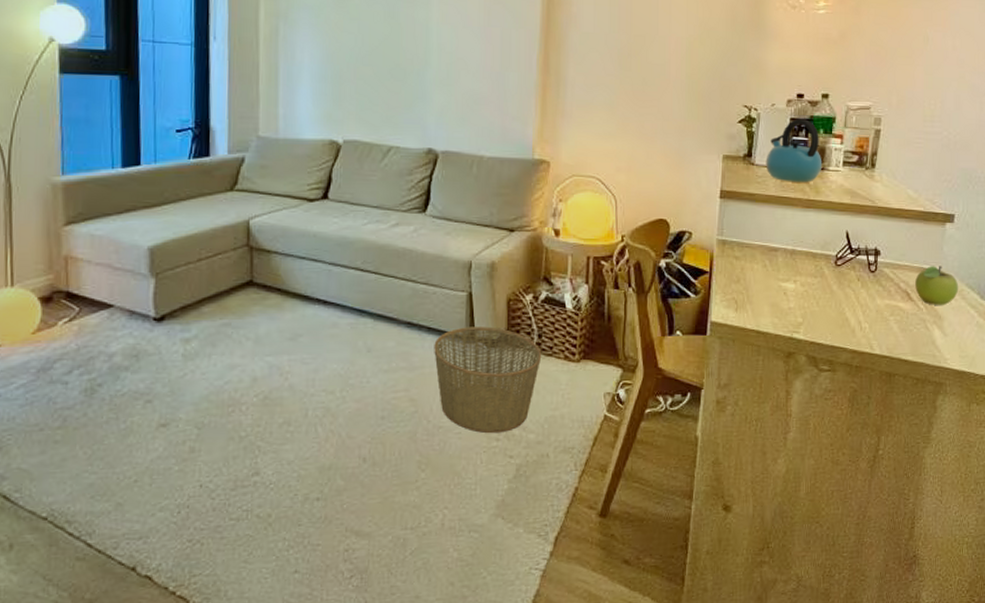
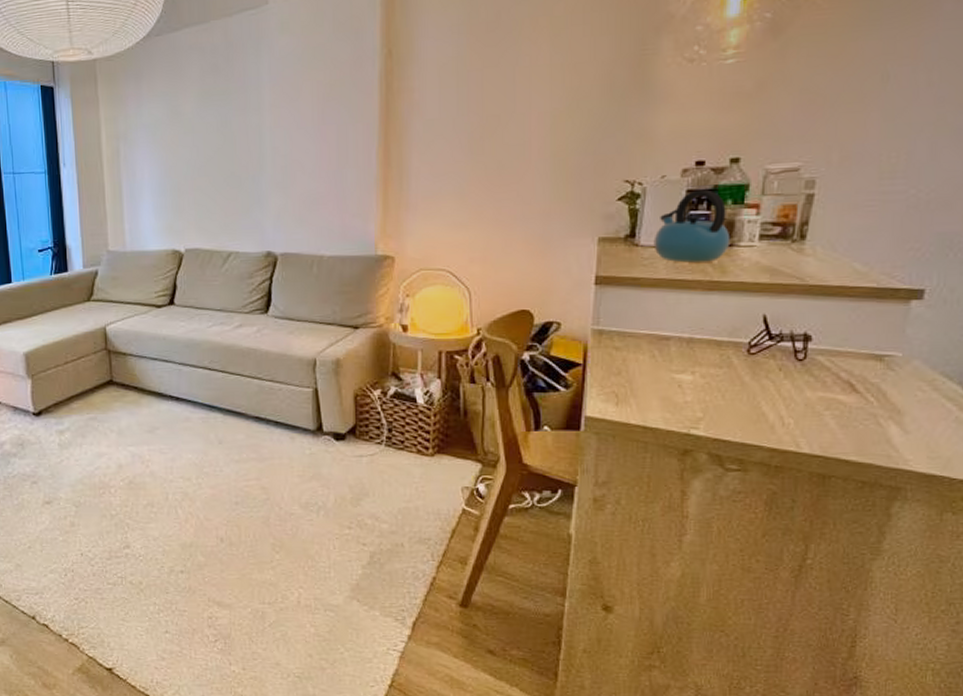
basket: present [434,326,542,433] -> none [282,421,393,521]
fruit: present [915,266,959,305] -> none [862,351,929,398]

